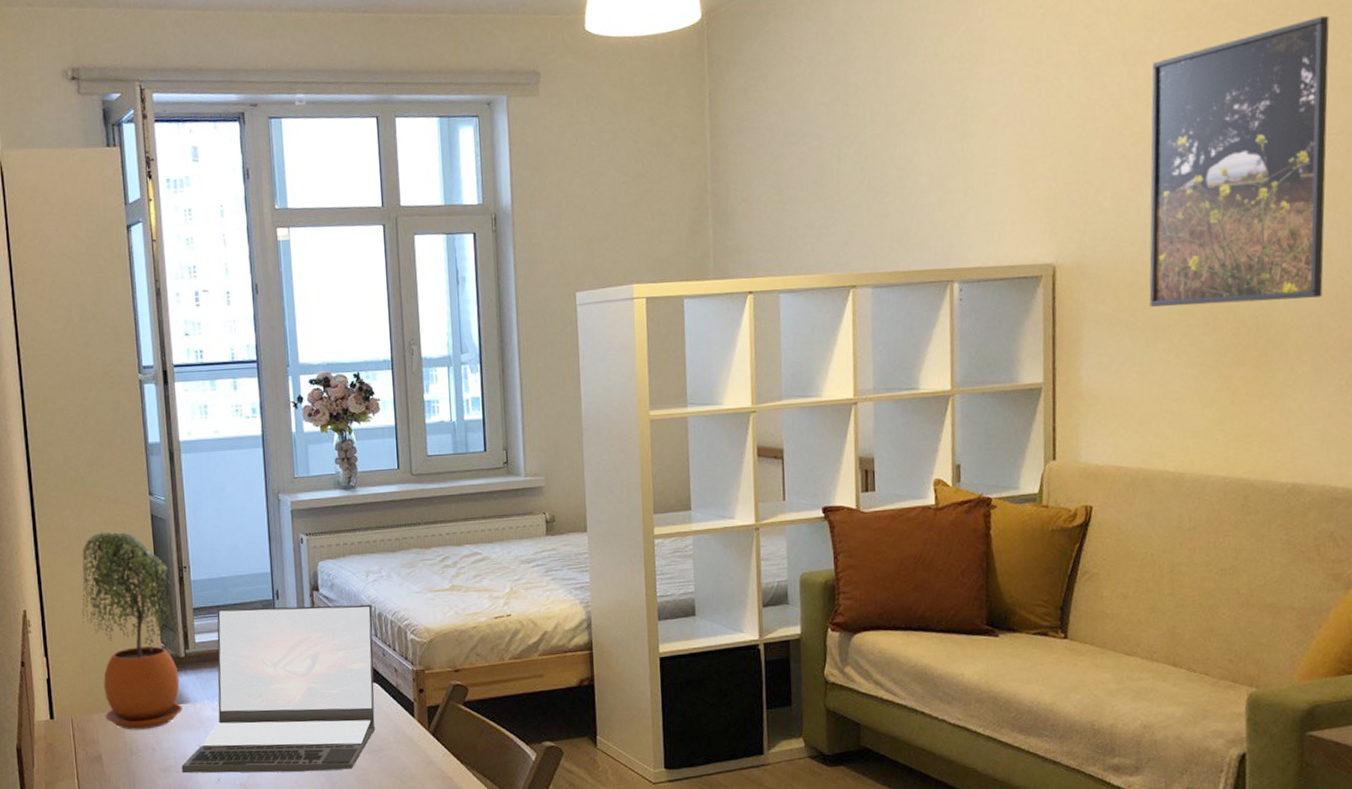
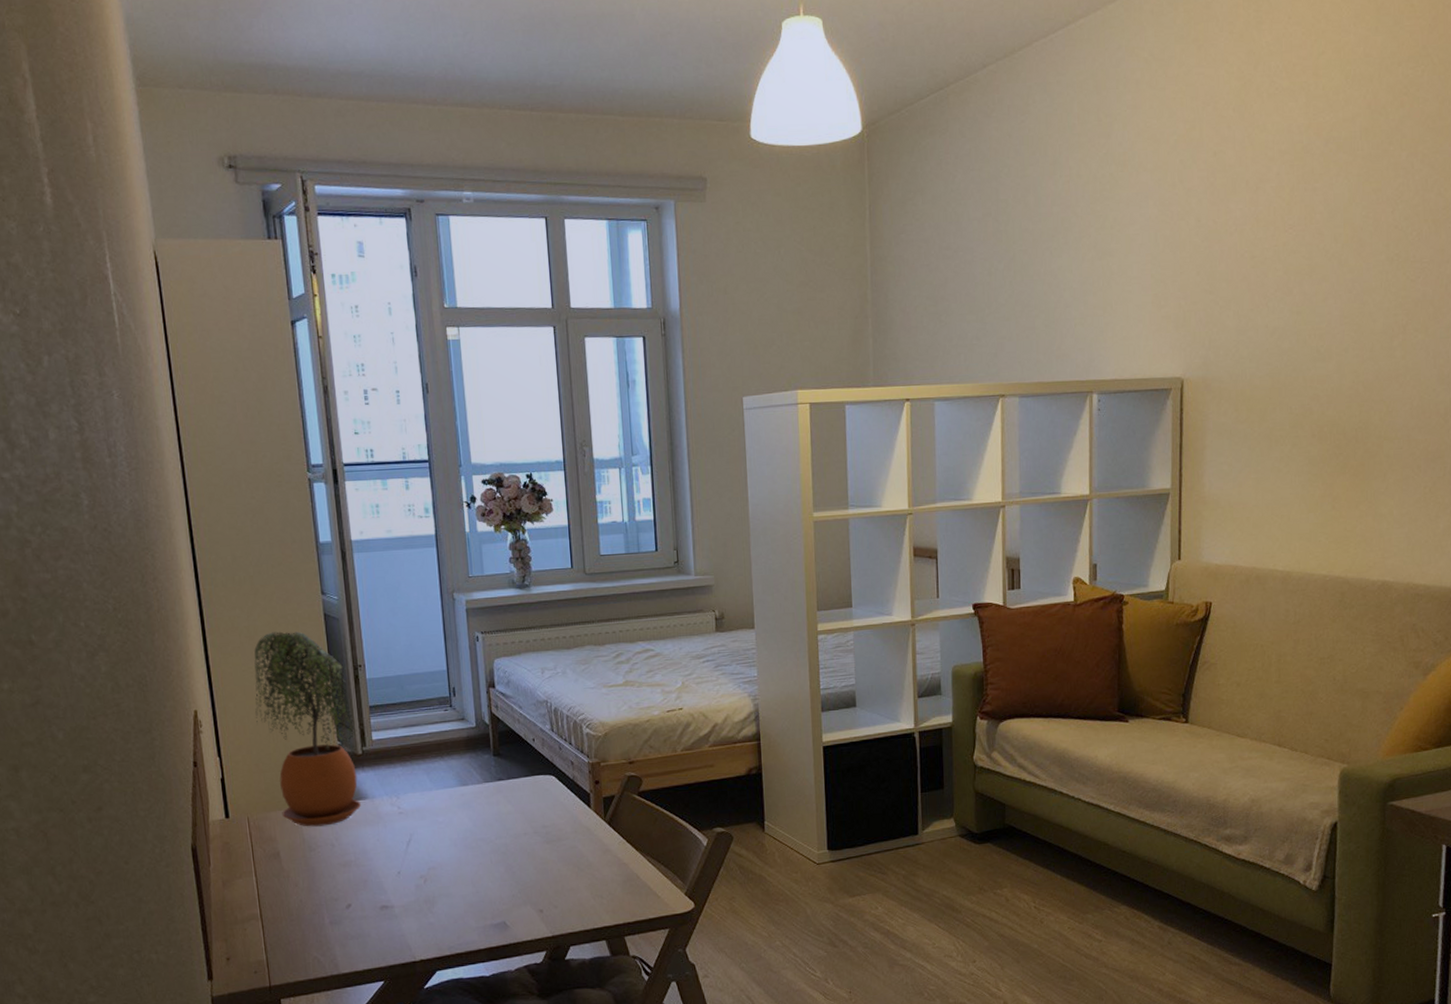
laptop: present [181,604,376,774] -> none [361,700,553,868]
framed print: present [1149,15,1330,307] -> none [1265,152,1425,419]

